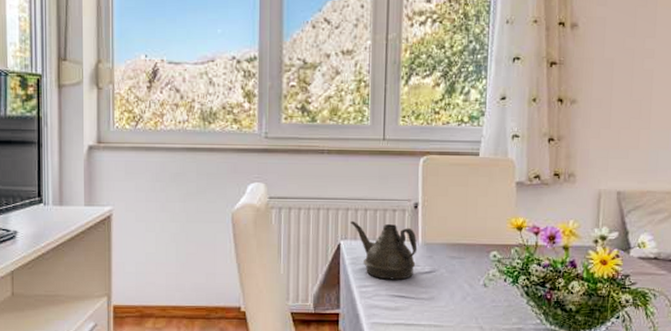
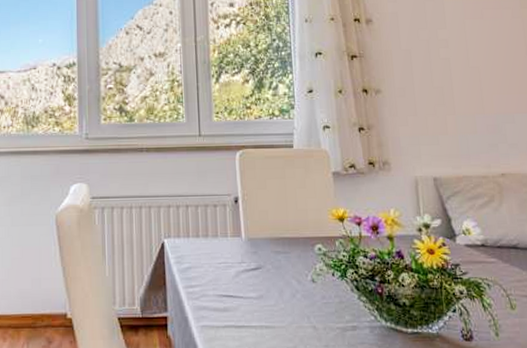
teapot: present [350,220,418,280] -> none [172,217,242,279]

